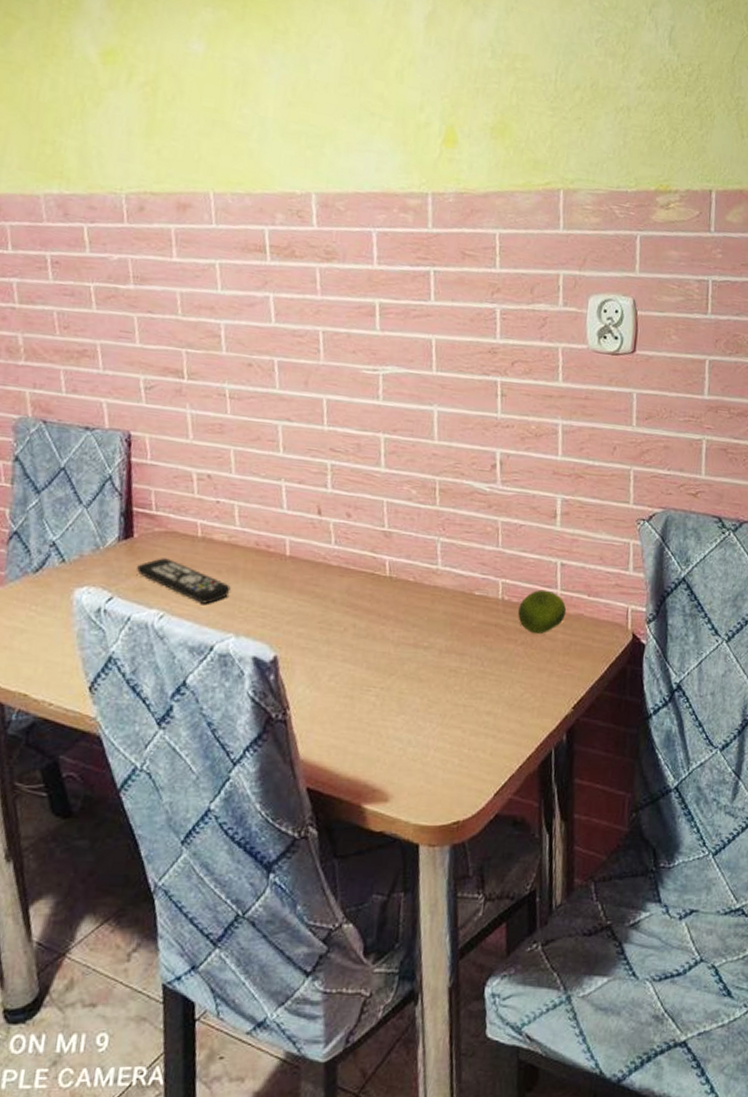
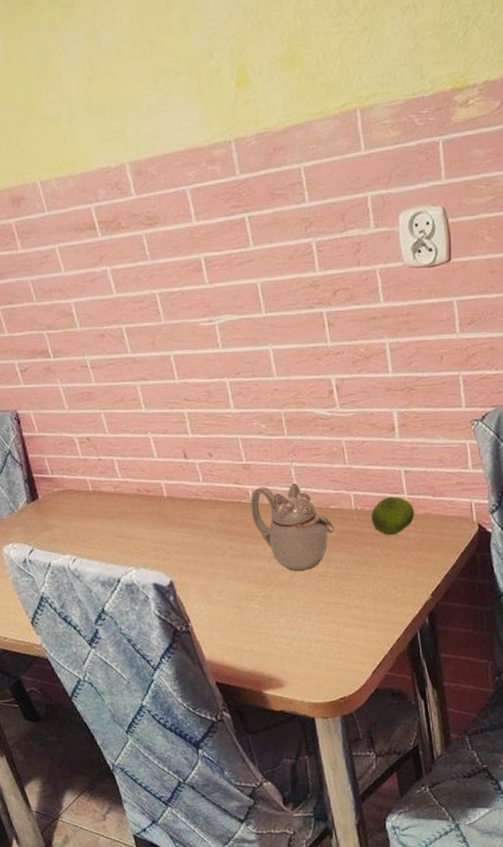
remote control: present [137,558,231,604] -> none [47,512,125,546]
teapot: none [383,559,476,664] -> present [250,482,335,572]

